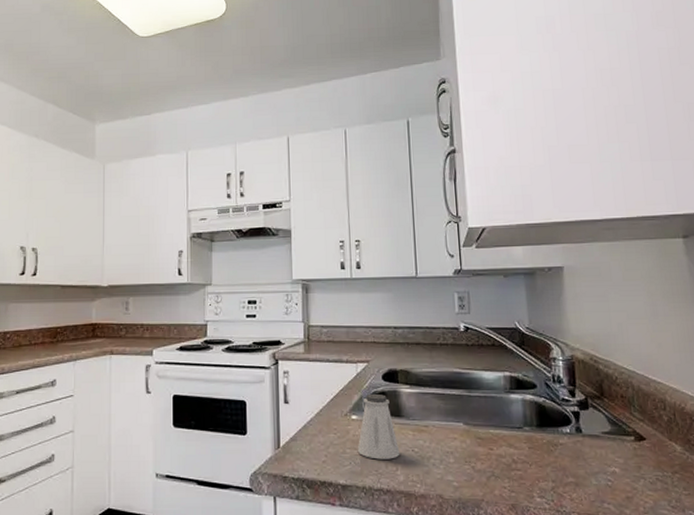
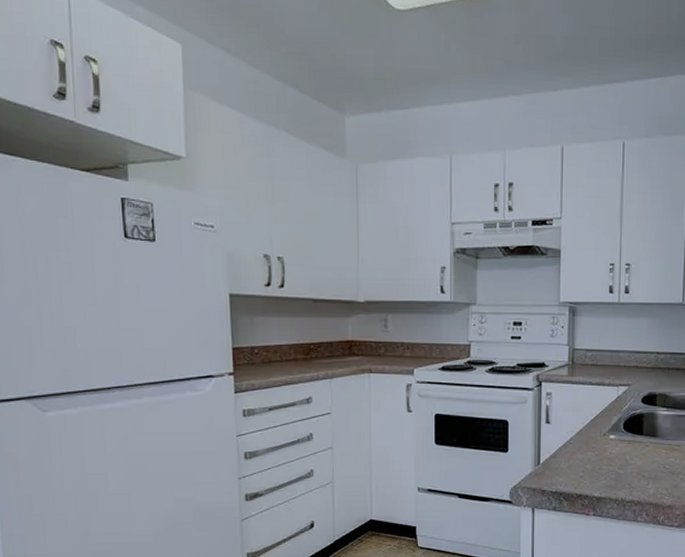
saltshaker: present [357,393,400,460] -> none [613,415,653,475]

